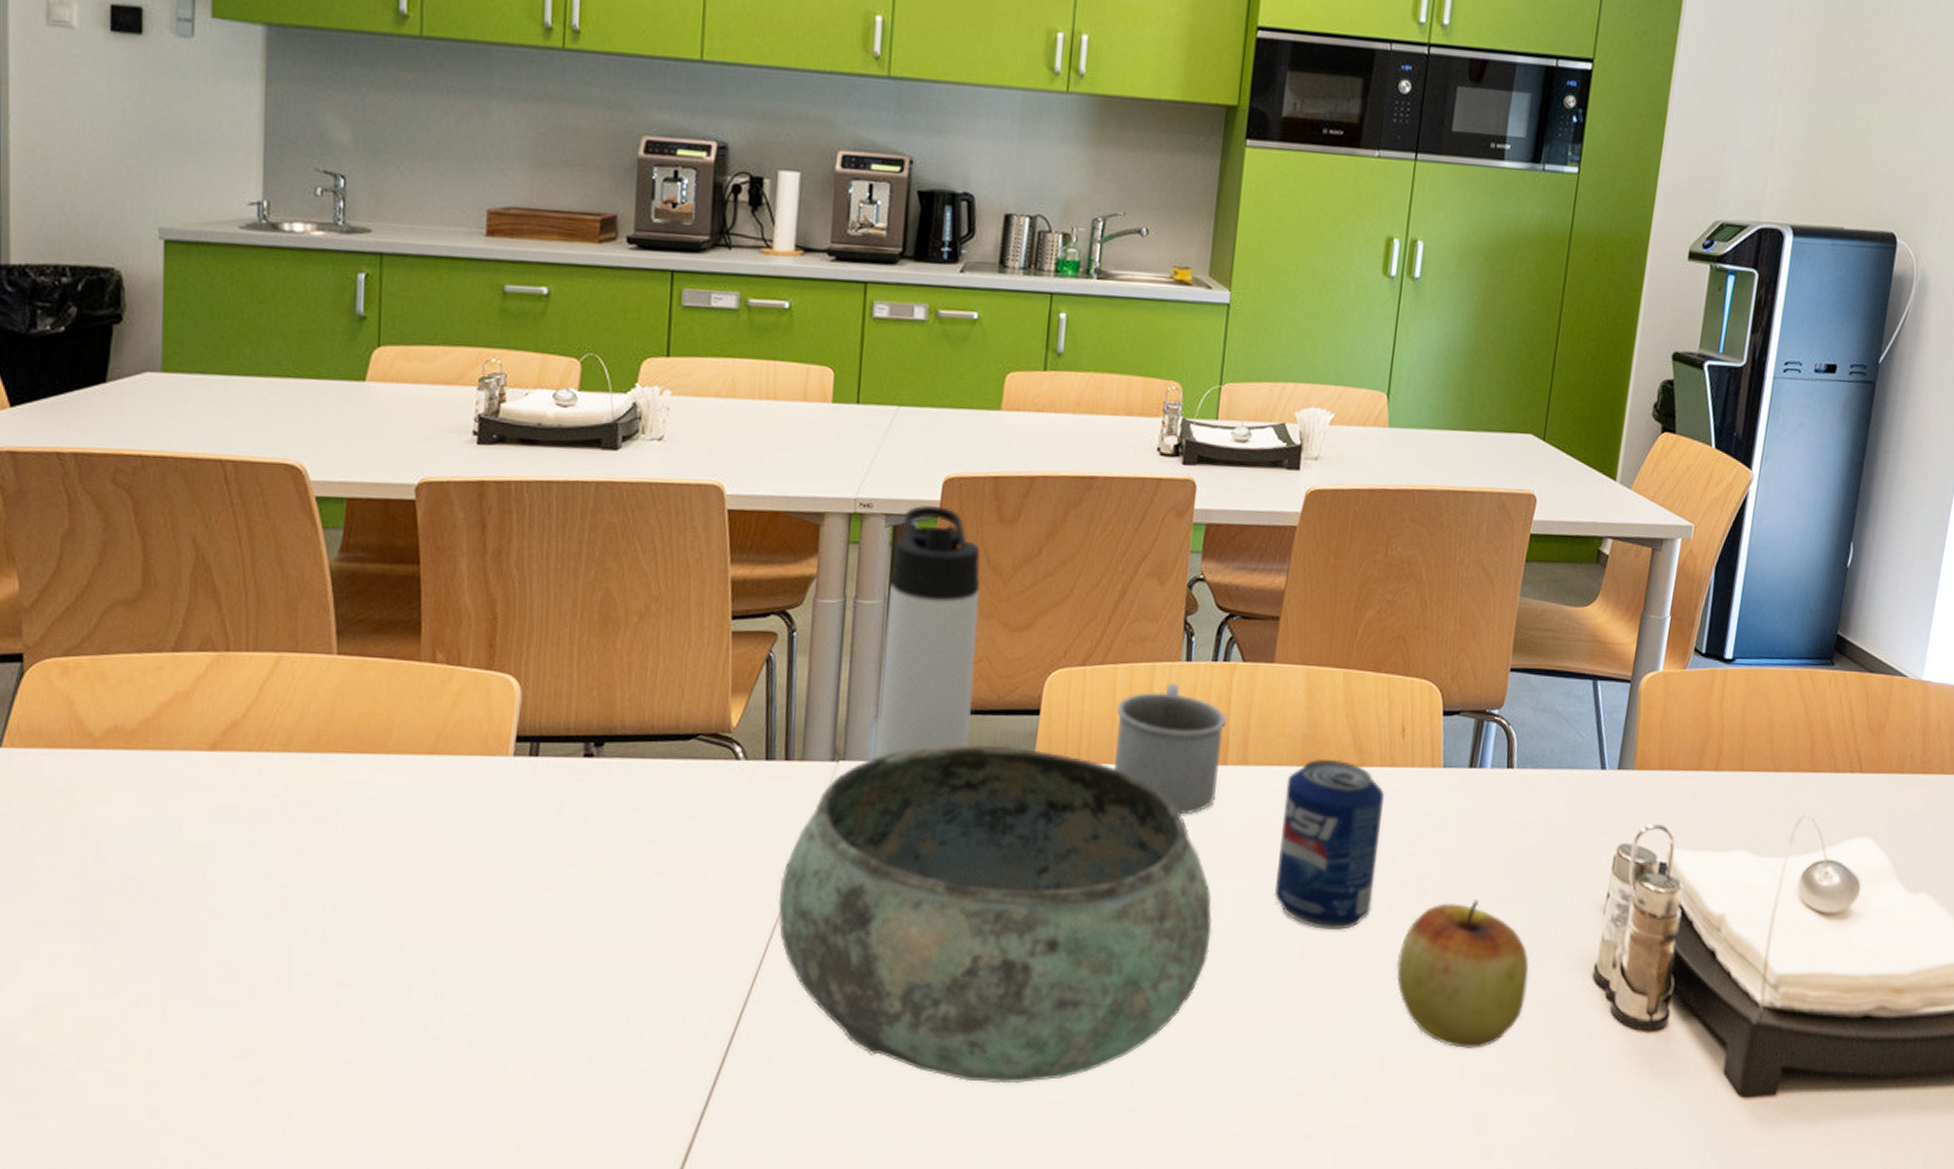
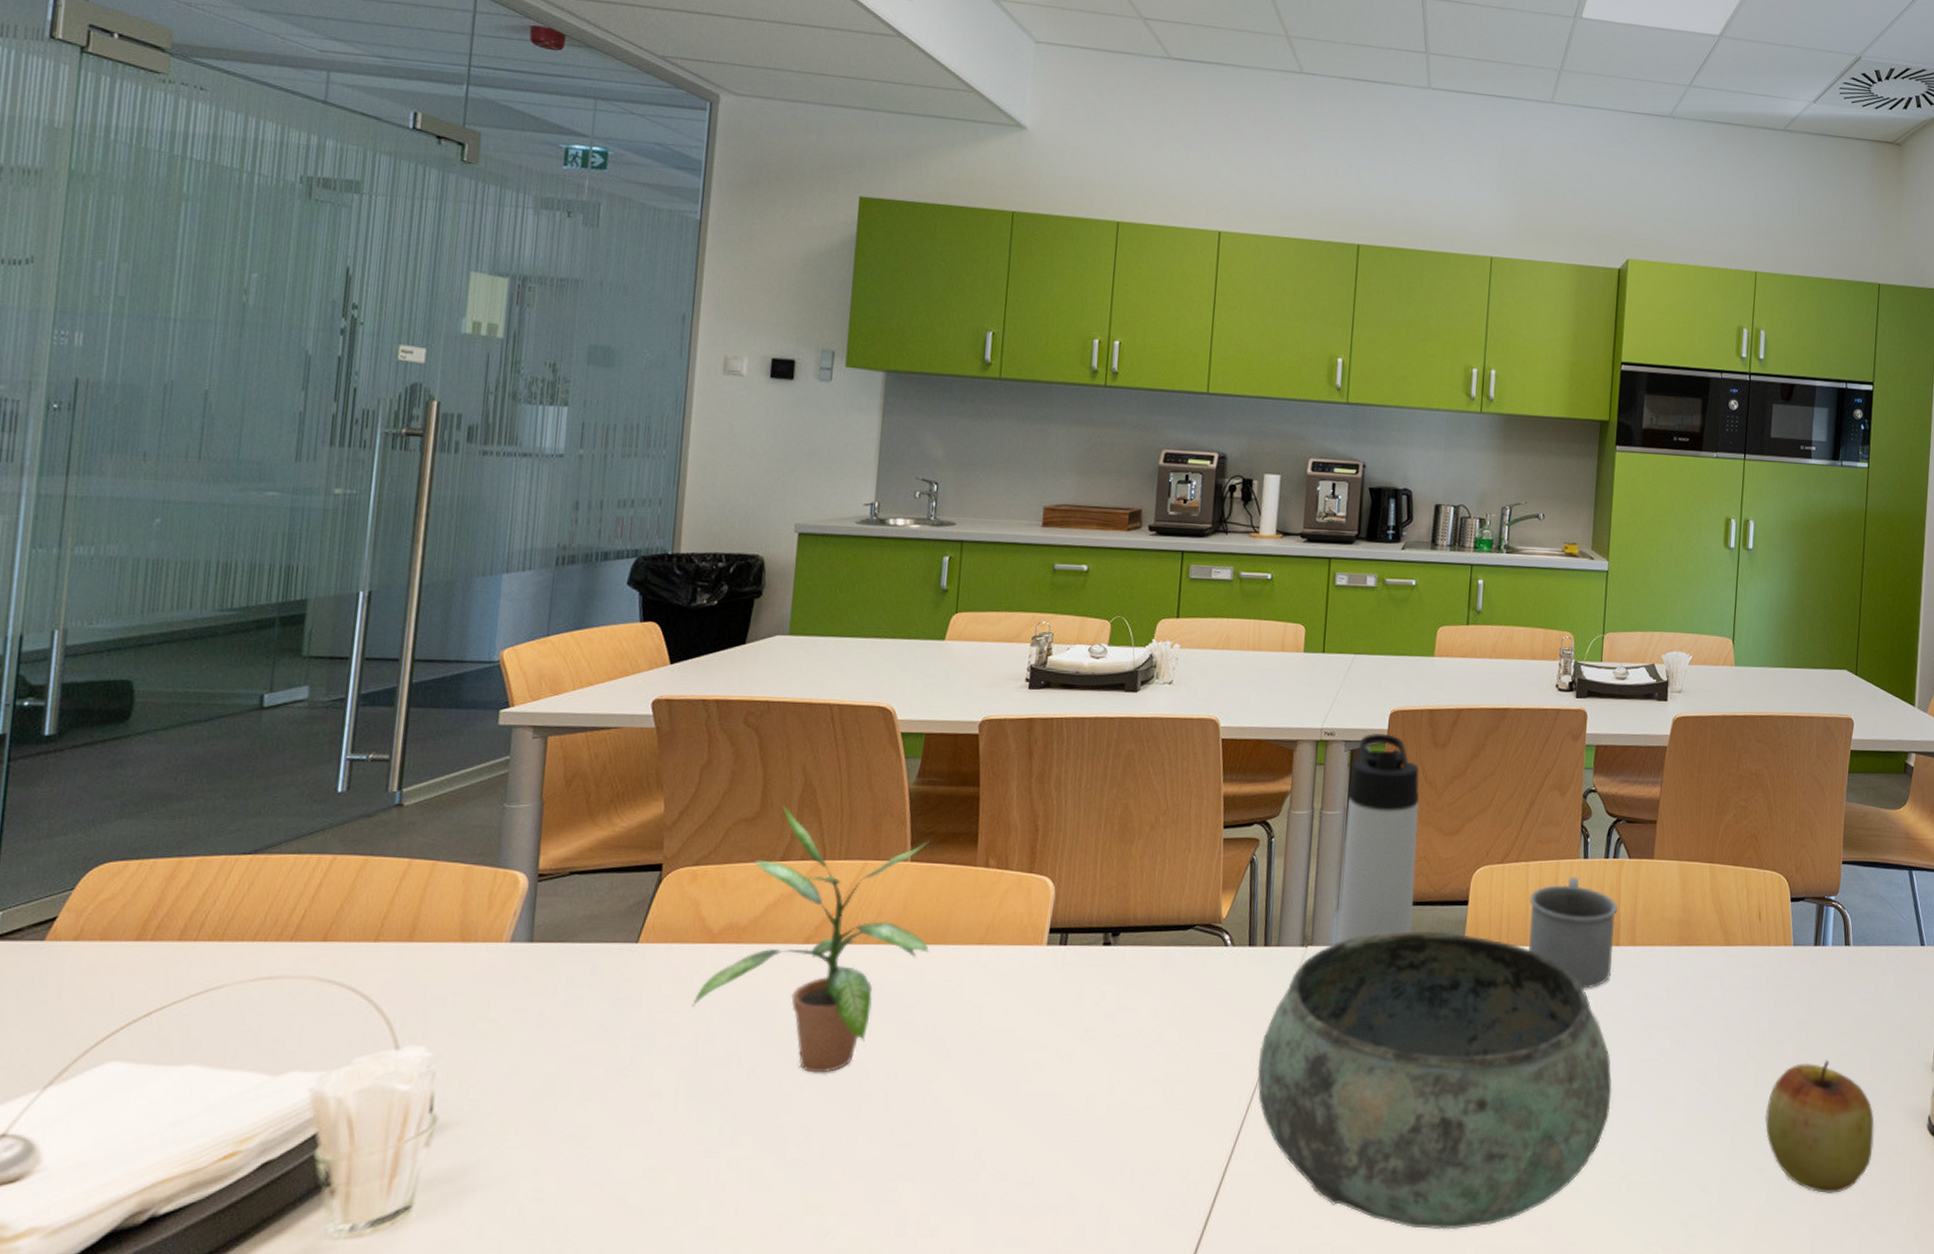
potted plant: none [76,585,366,901] -> present [692,806,929,1073]
beverage can: present [1275,758,1384,931] -> none [1662,939,1747,1089]

